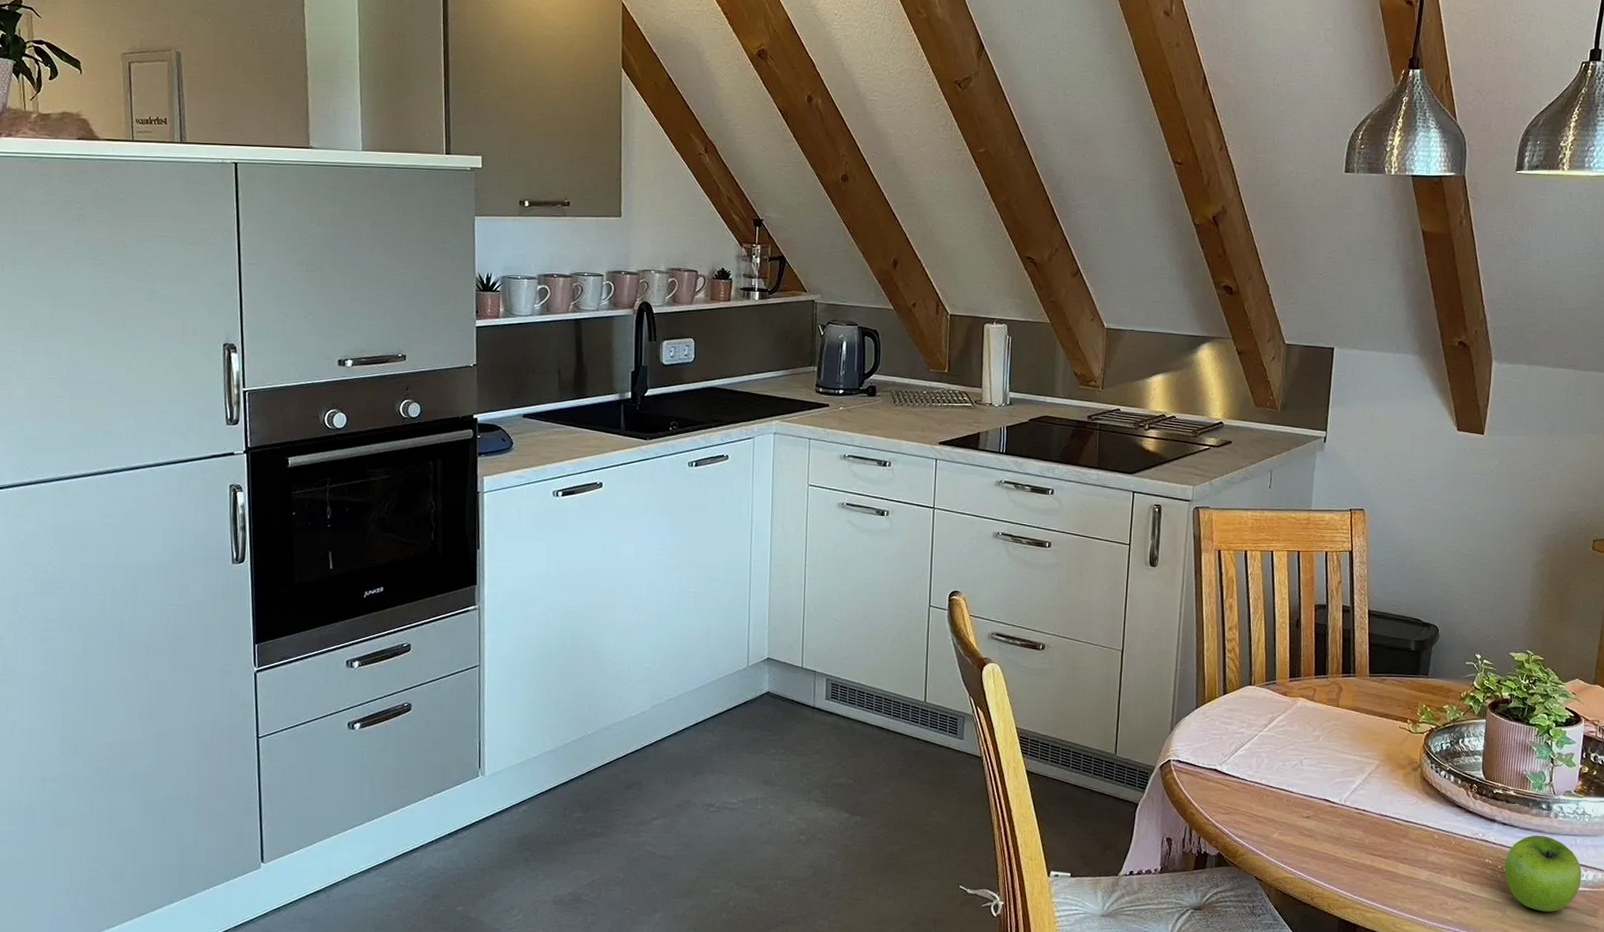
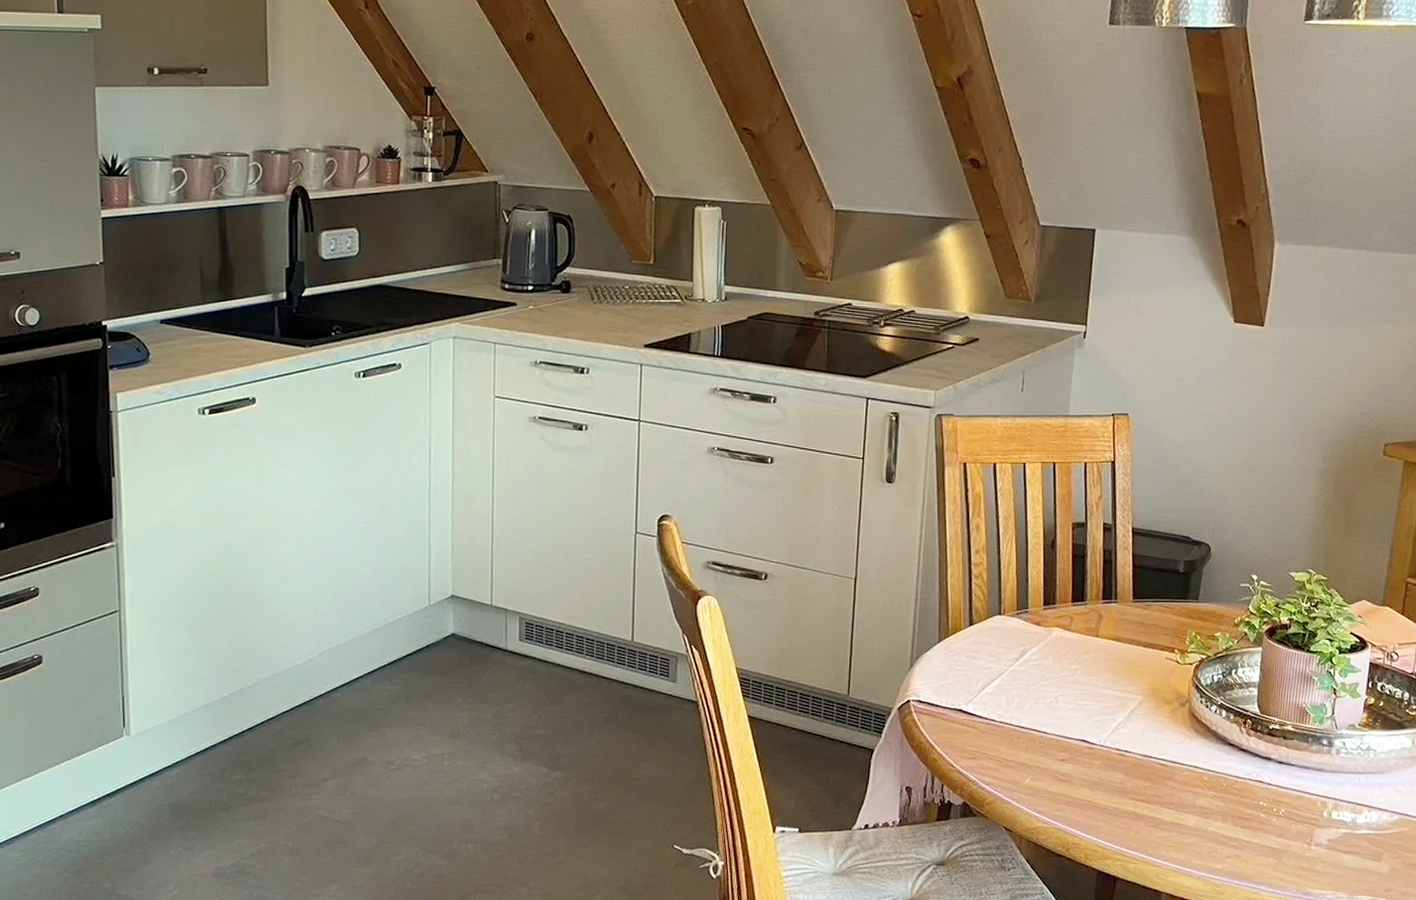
fruit: present [1504,835,1582,912] -> none [1280,774,1365,858]

